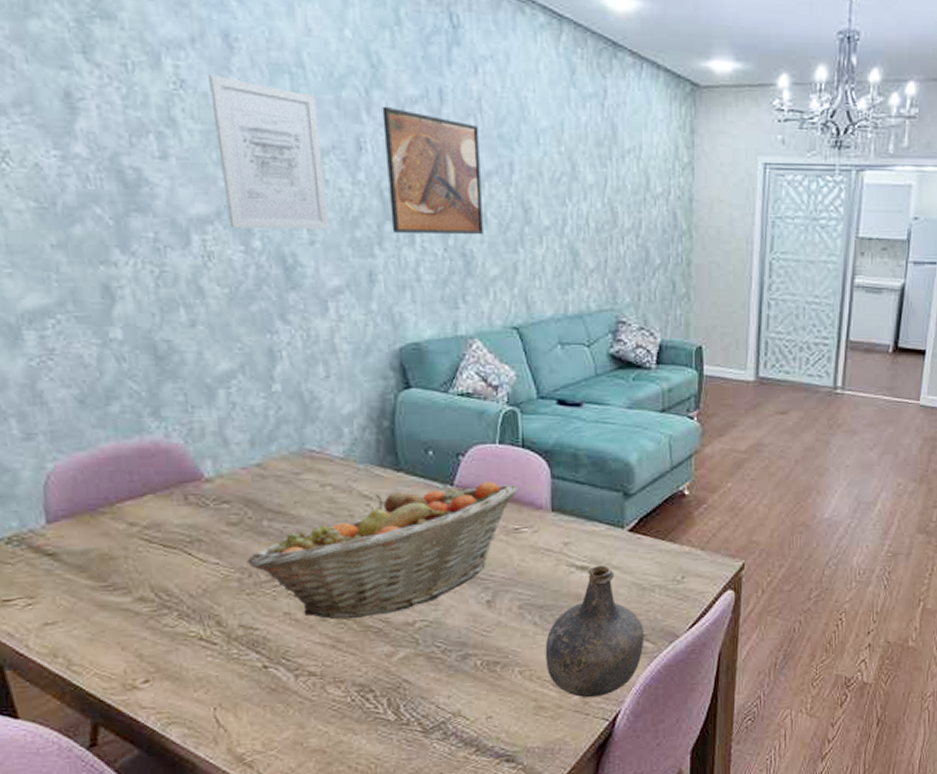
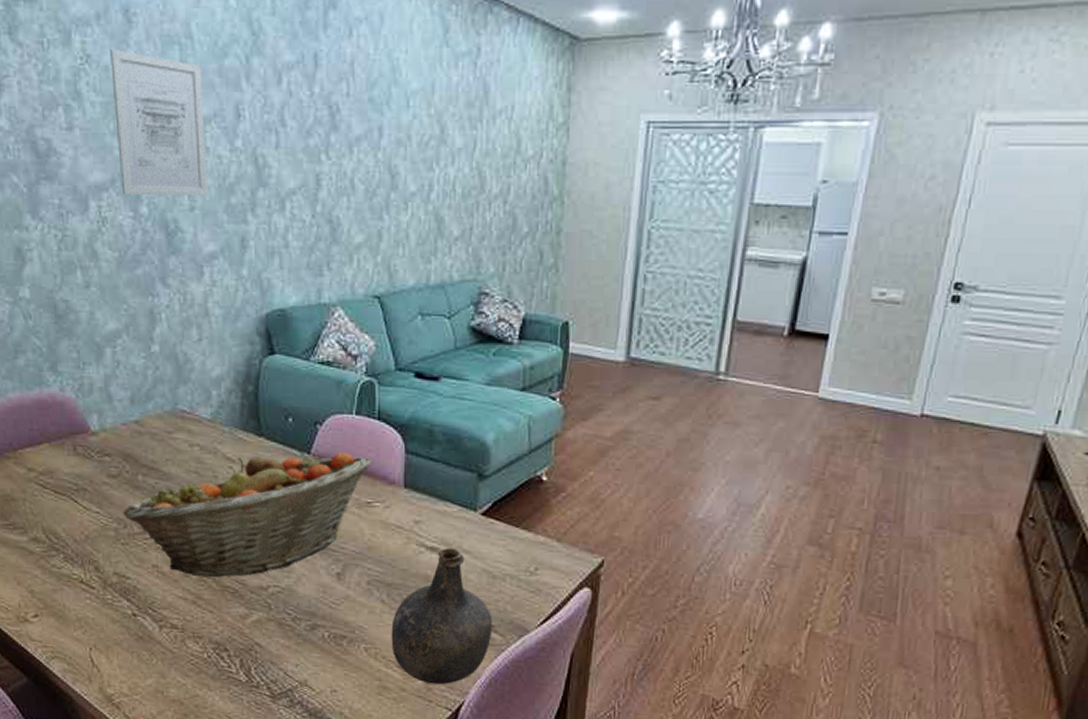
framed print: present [382,106,483,234] -> none [260,73,350,200]

